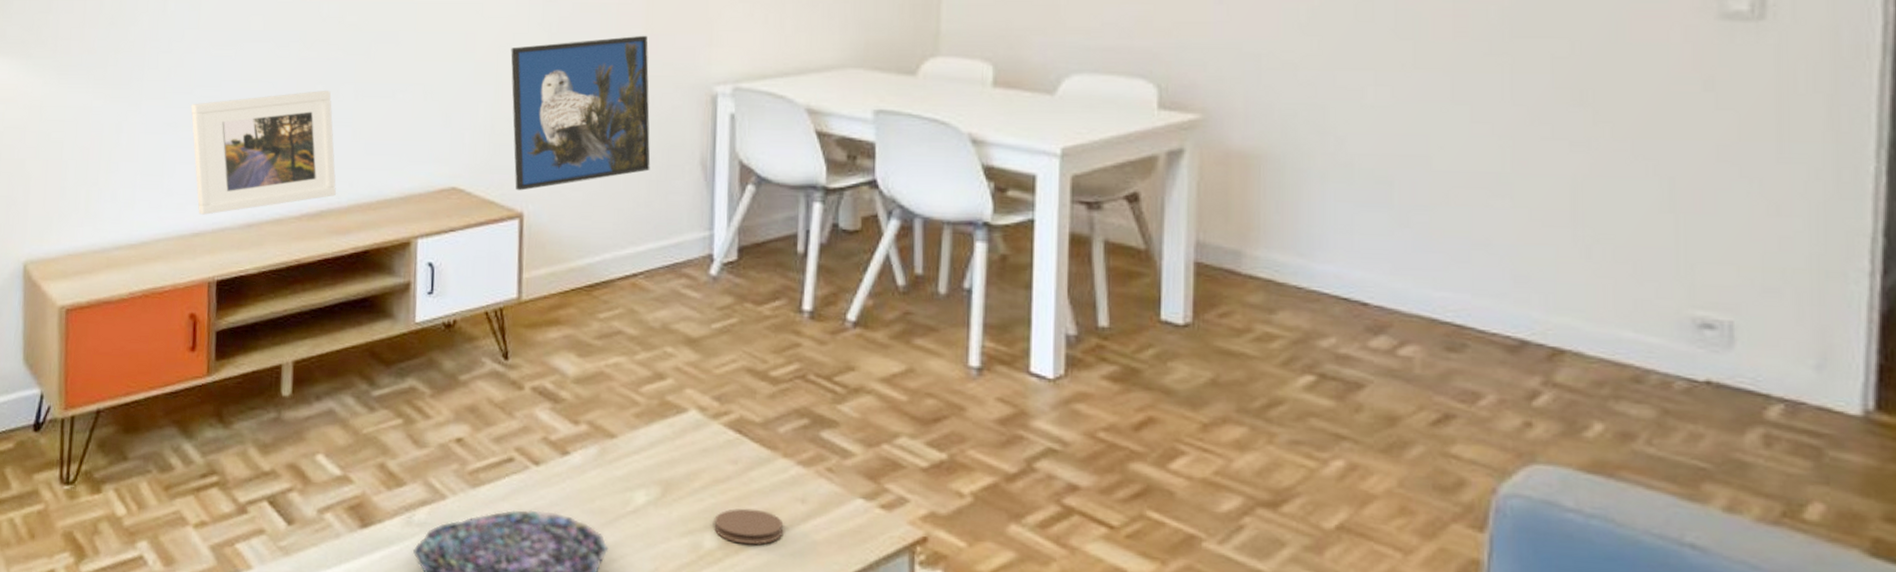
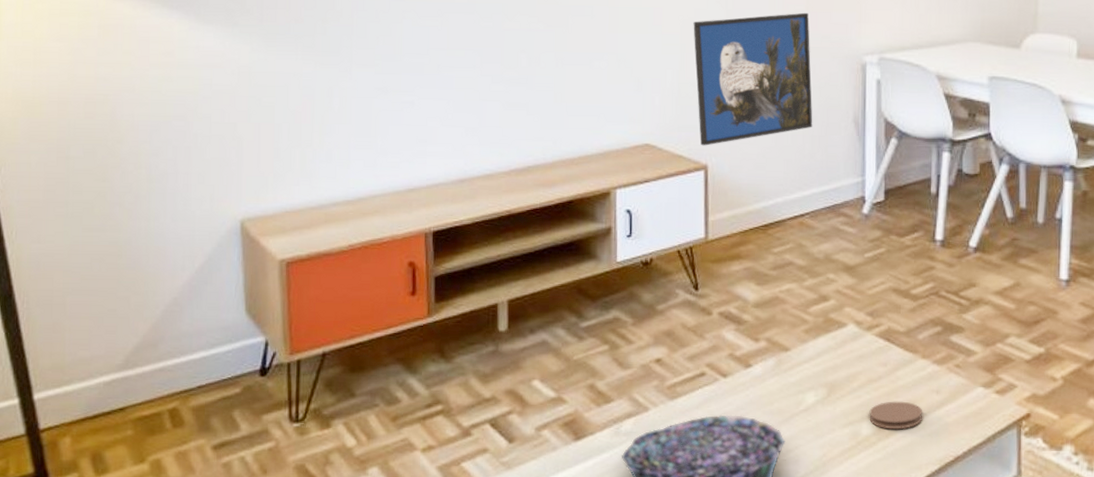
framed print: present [191,91,336,215] -> none [400,59,541,172]

